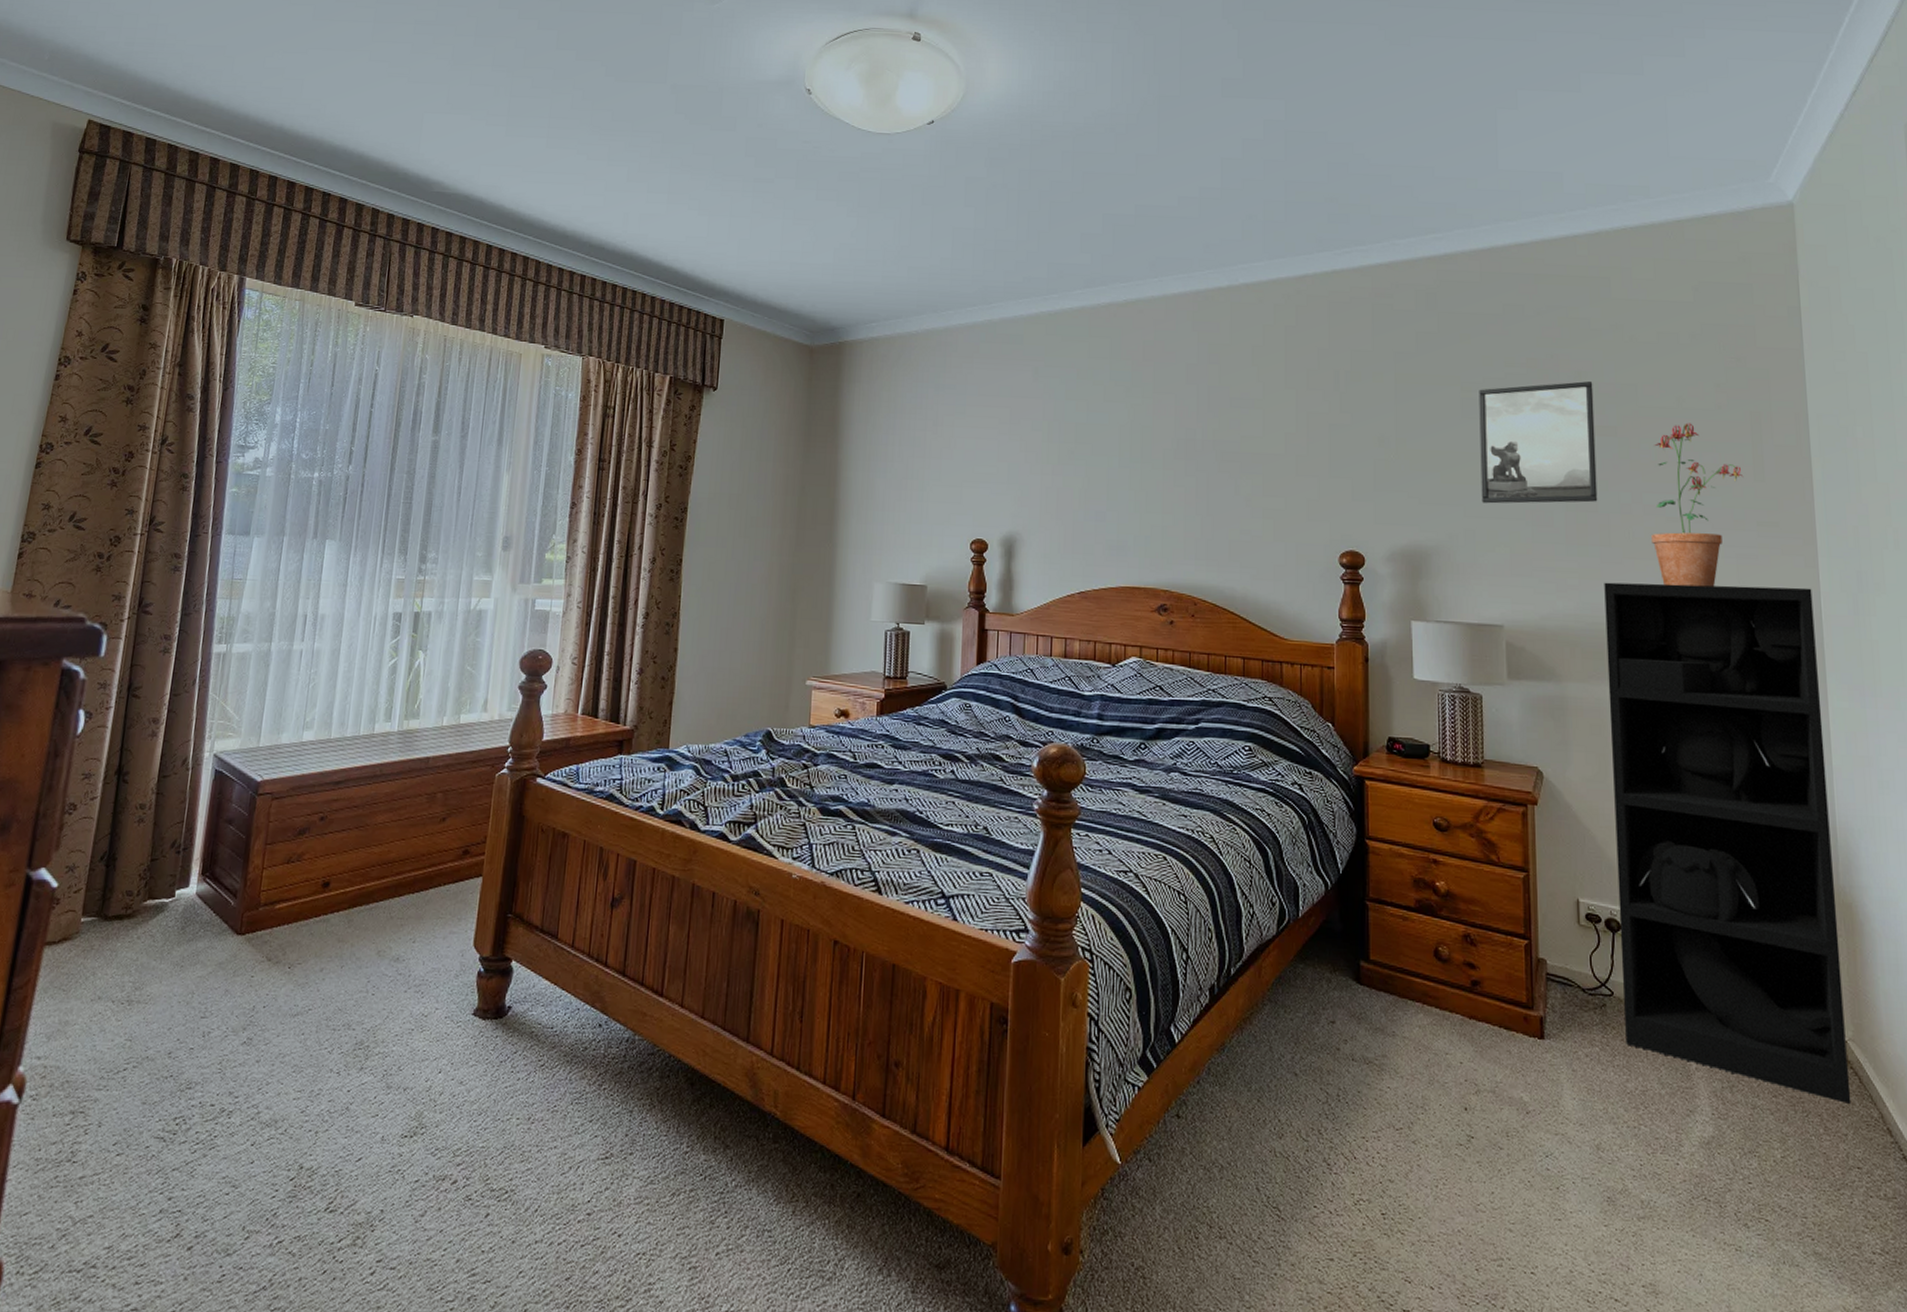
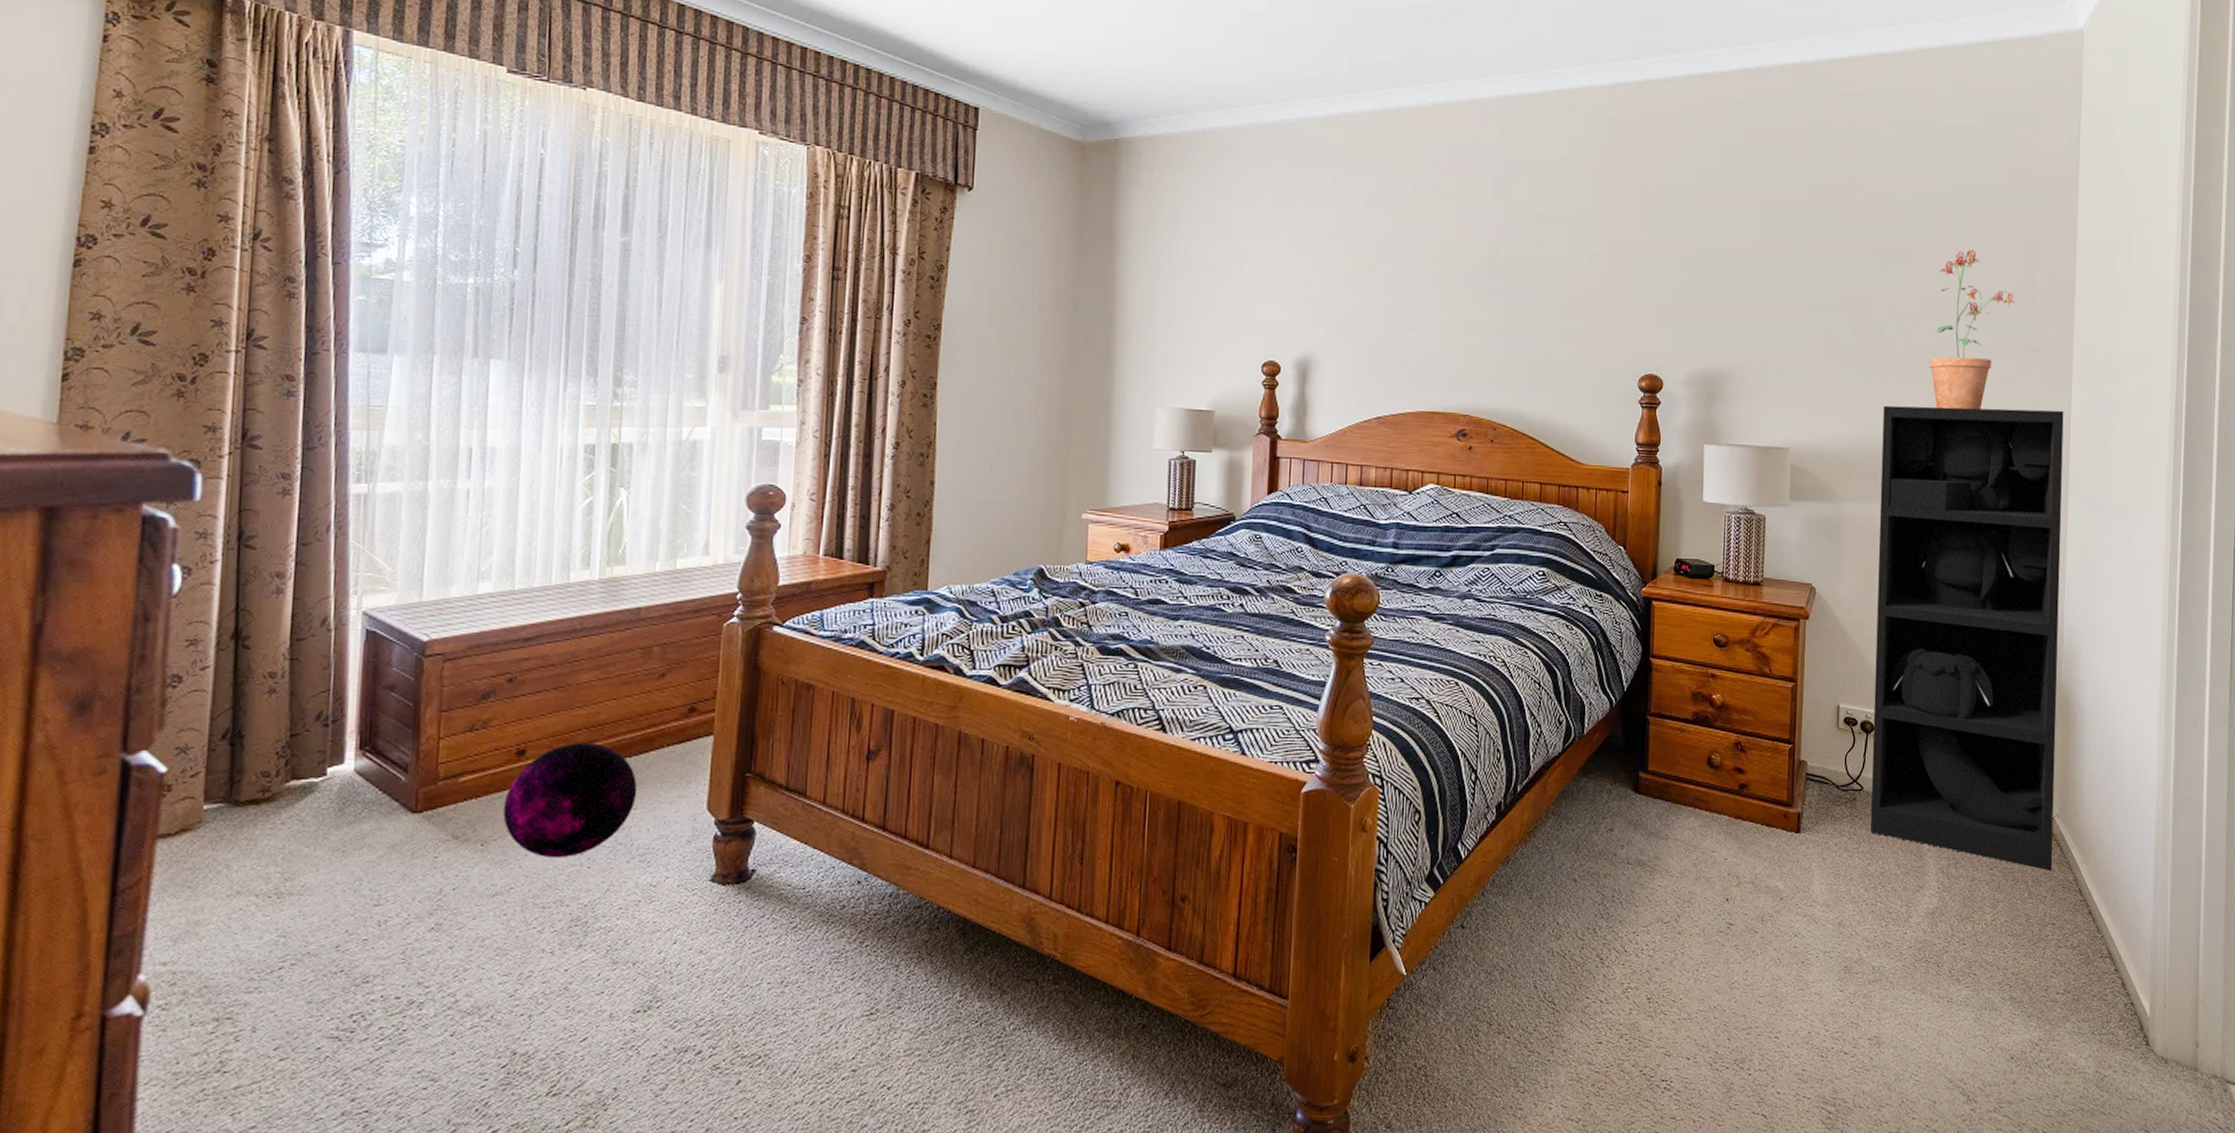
ball: none [307,878,418,984] -> present [503,743,638,857]
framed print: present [1479,381,1598,504] -> none [1777,205,1888,328]

